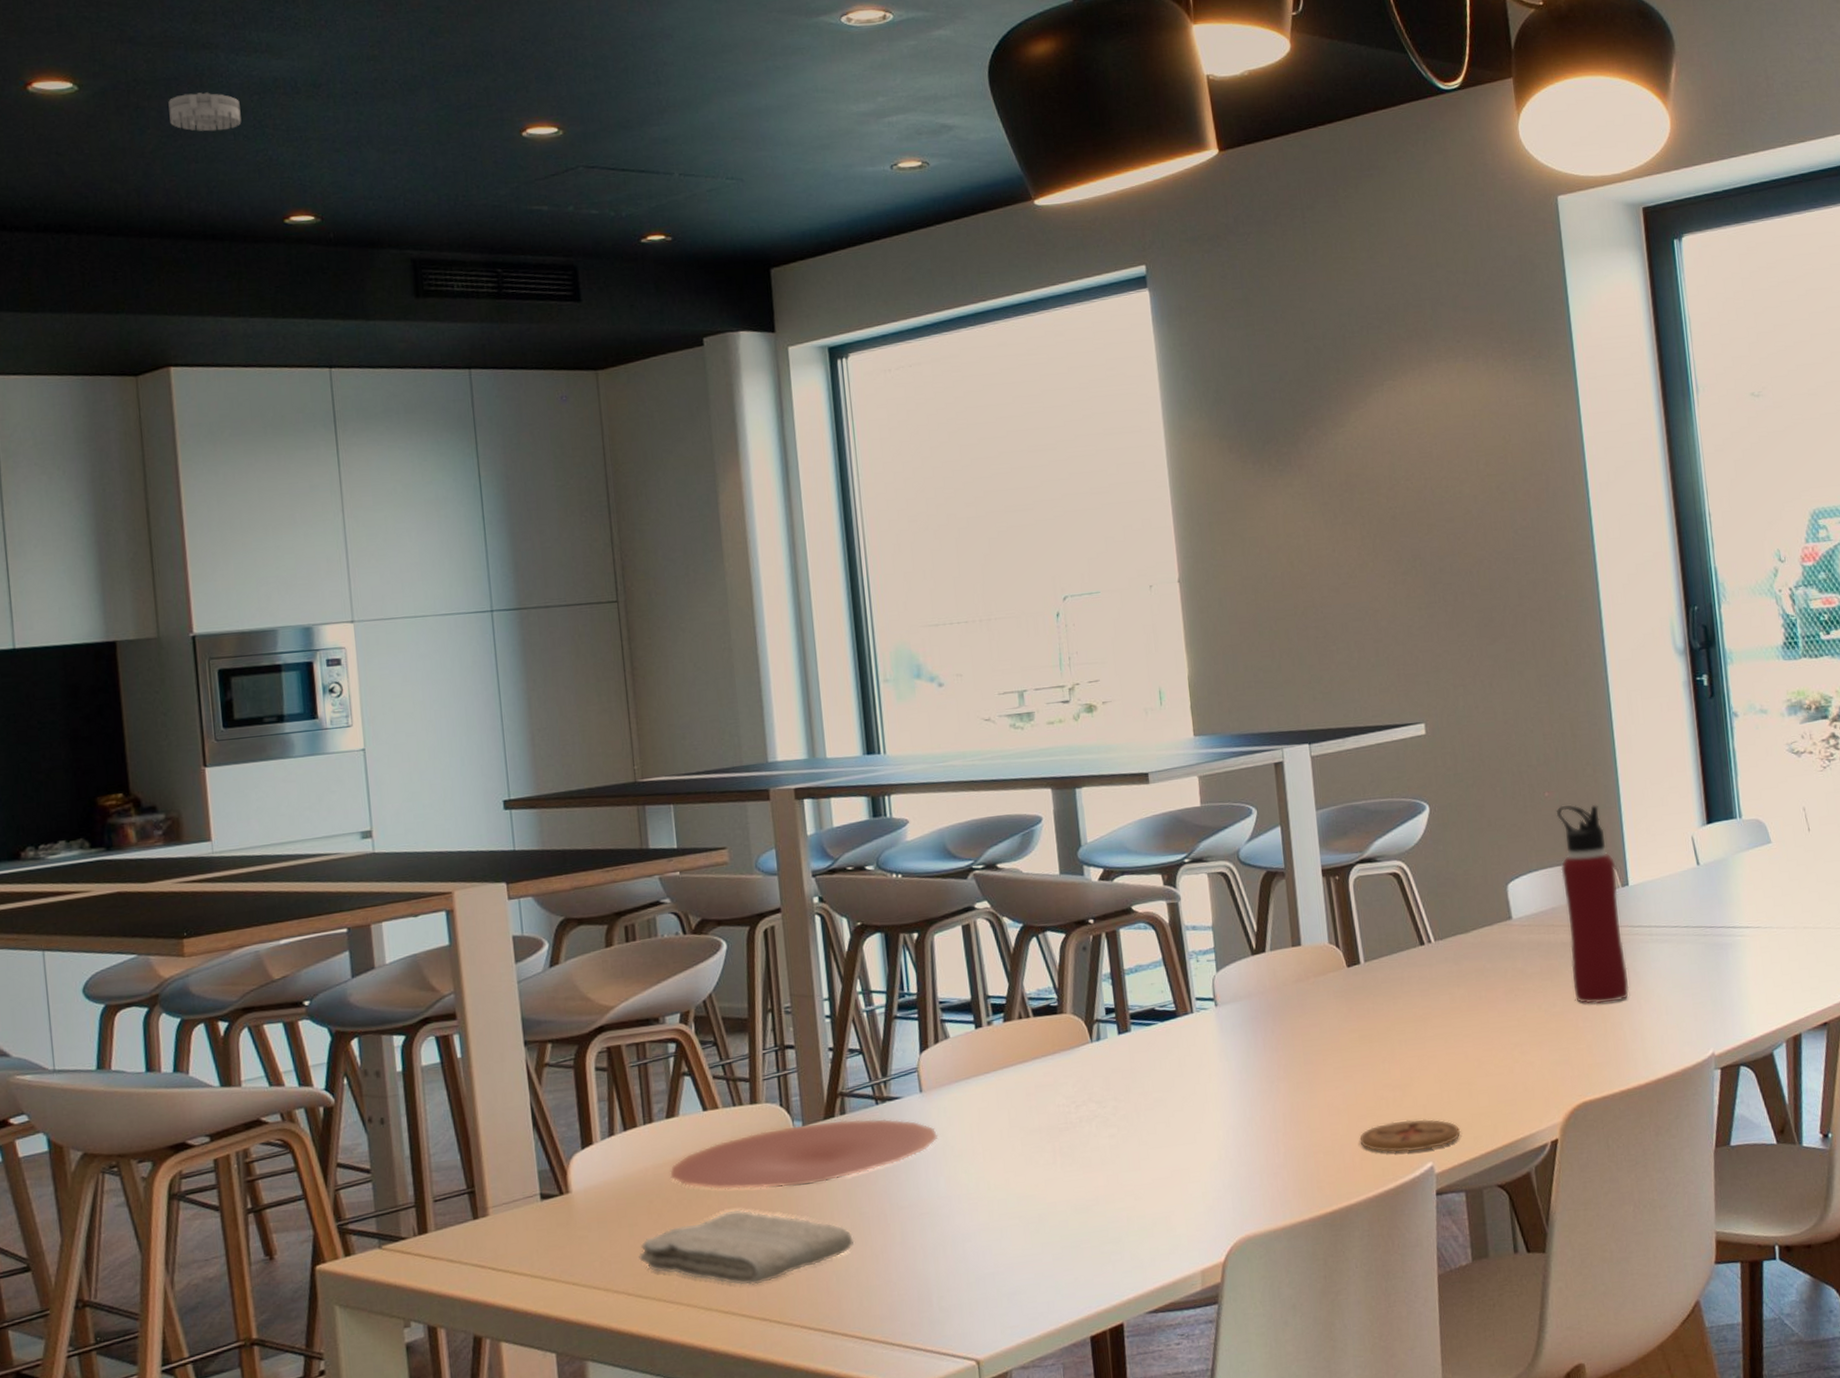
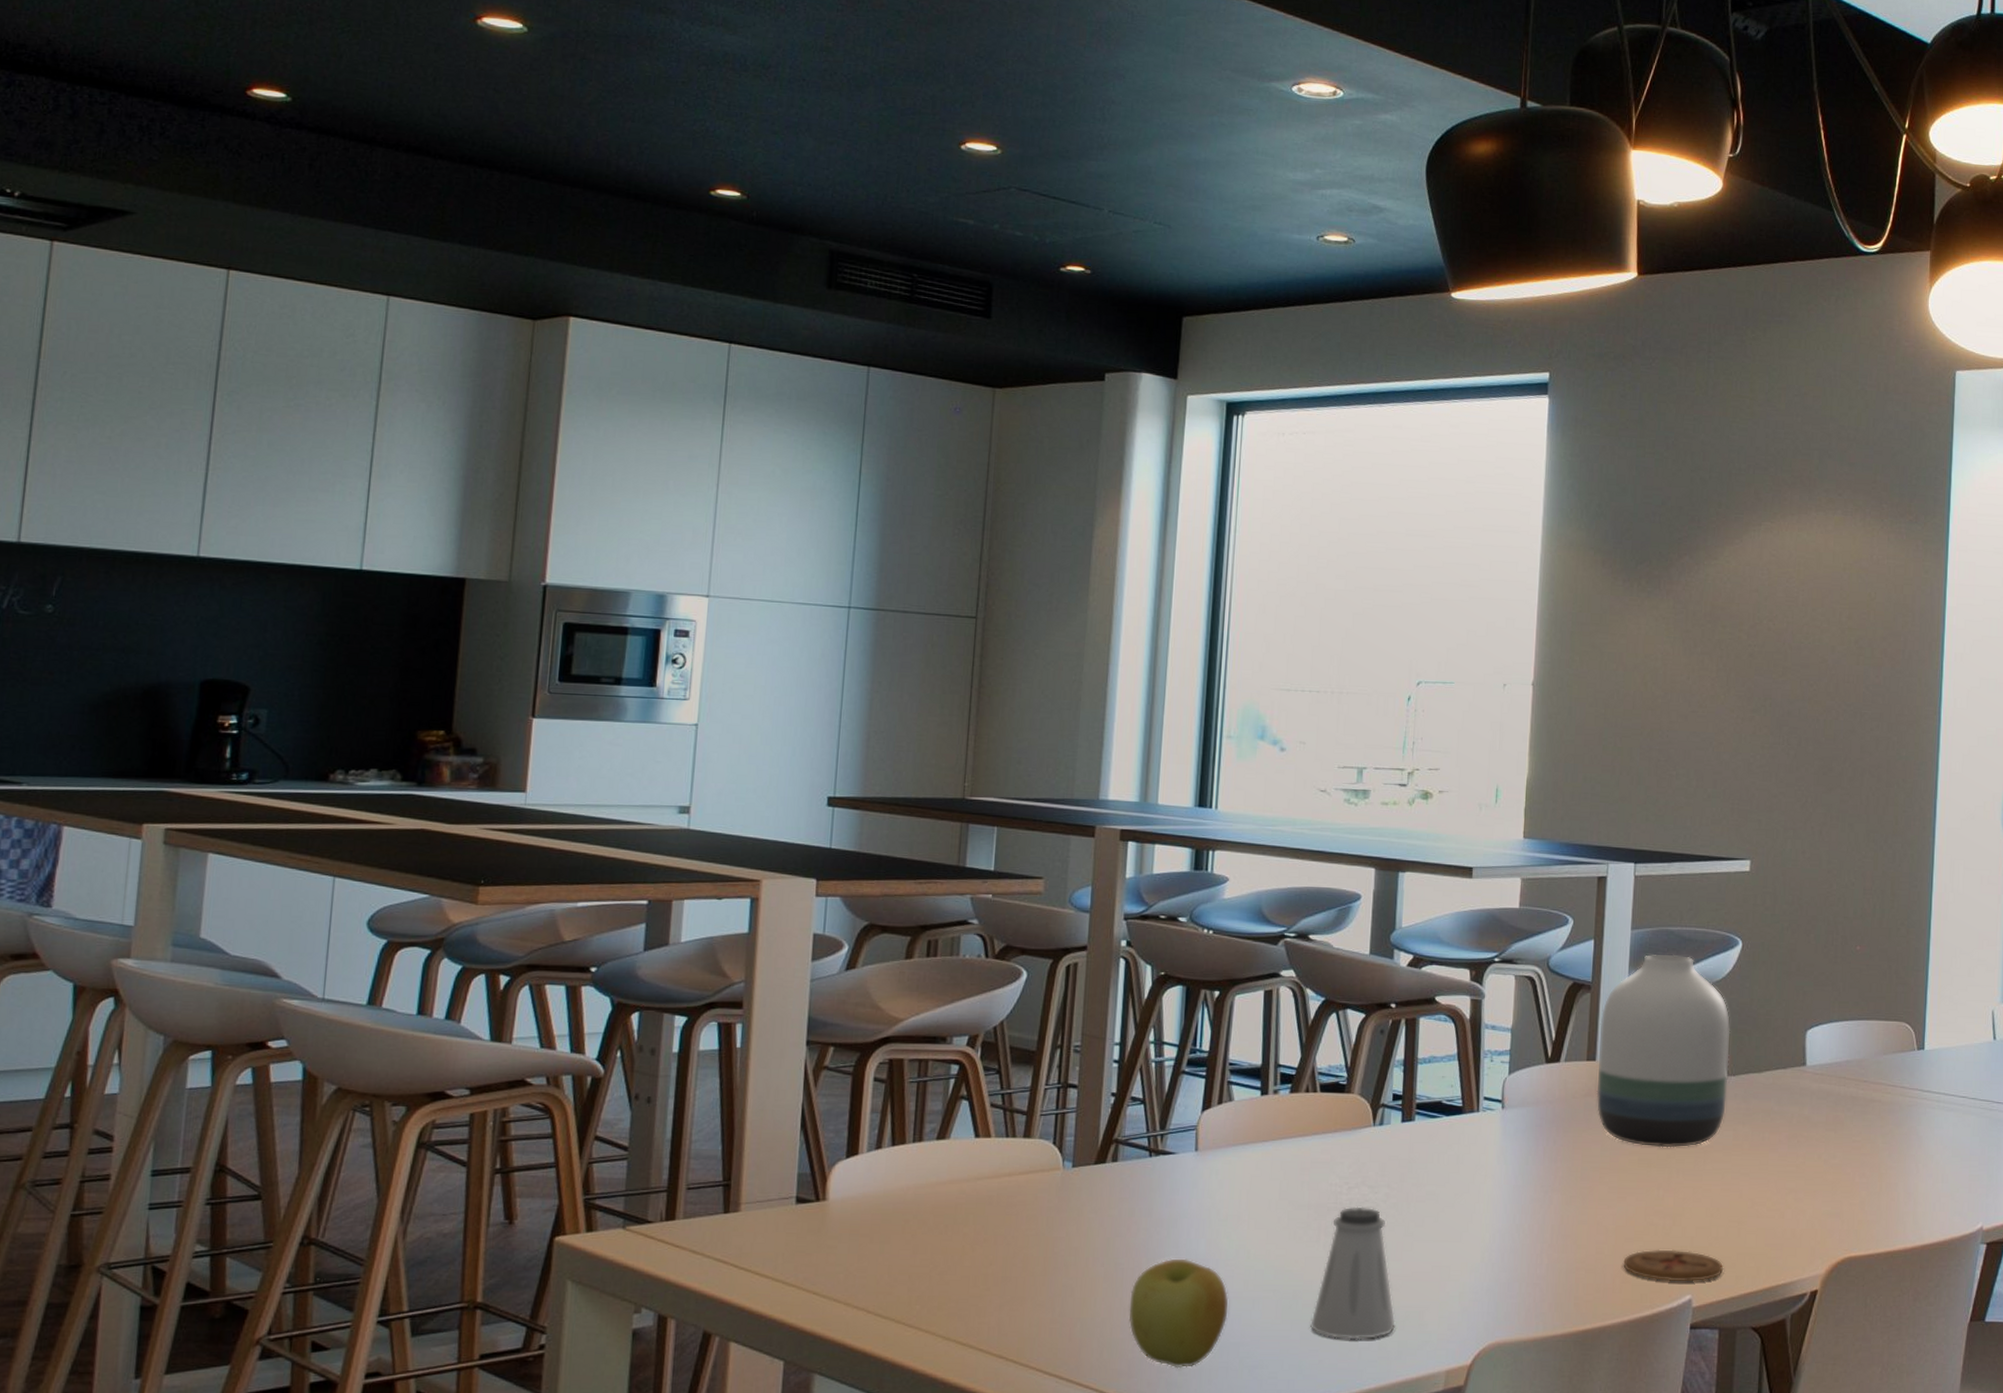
smoke detector: present [168,92,242,131] -> none [613,53,686,95]
washcloth: present [639,1210,855,1286] -> none [885,1242,1105,1321]
plate: present [670,1118,939,1190] -> none [931,1166,1207,1227]
apple: none [879,1198,979,1306] -> present [1128,1258,1229,1369]
saltshaker: none [1060,1122,1144,1255] -> present [1310,1206,1395,1340]
vase: none [1299,828,1439,1023] -> present [1596,954,1731,1148]
water bottle: present [1556,804,1629,1004] -> none [1855,961,1915,1162]

